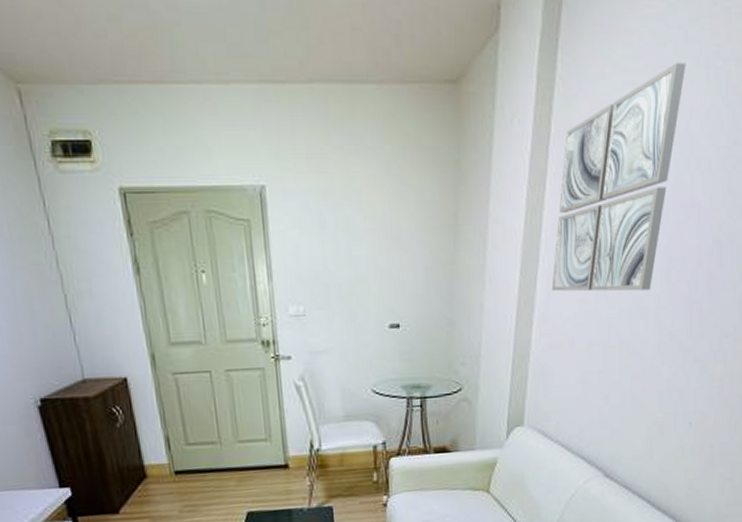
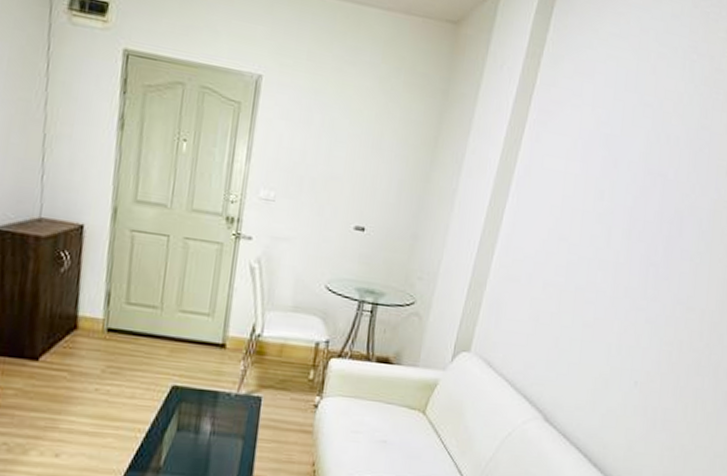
wall art: present [551,62,686,292] -> none [517,48,666,245]

